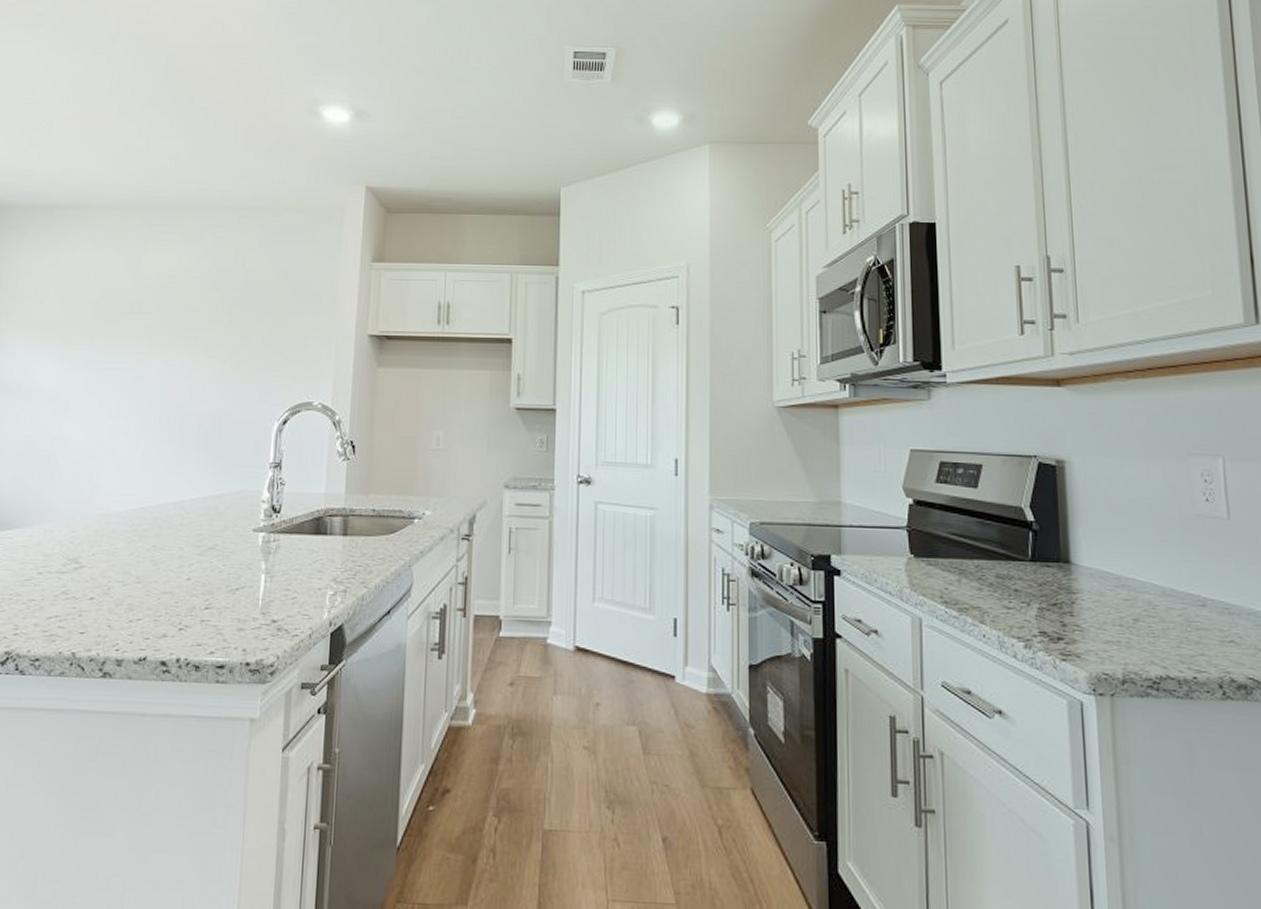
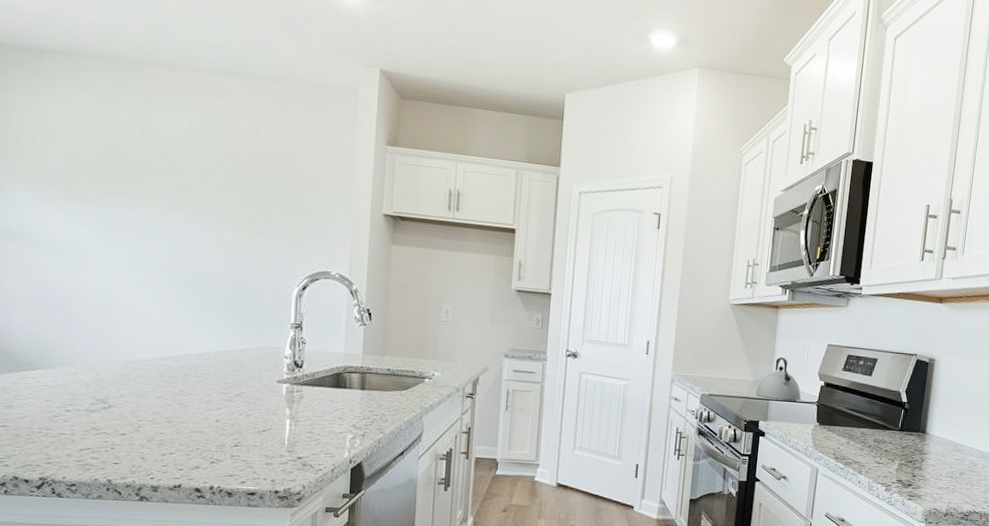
kettle: none [821,469,884,525] -> present [755,356,801,401]

